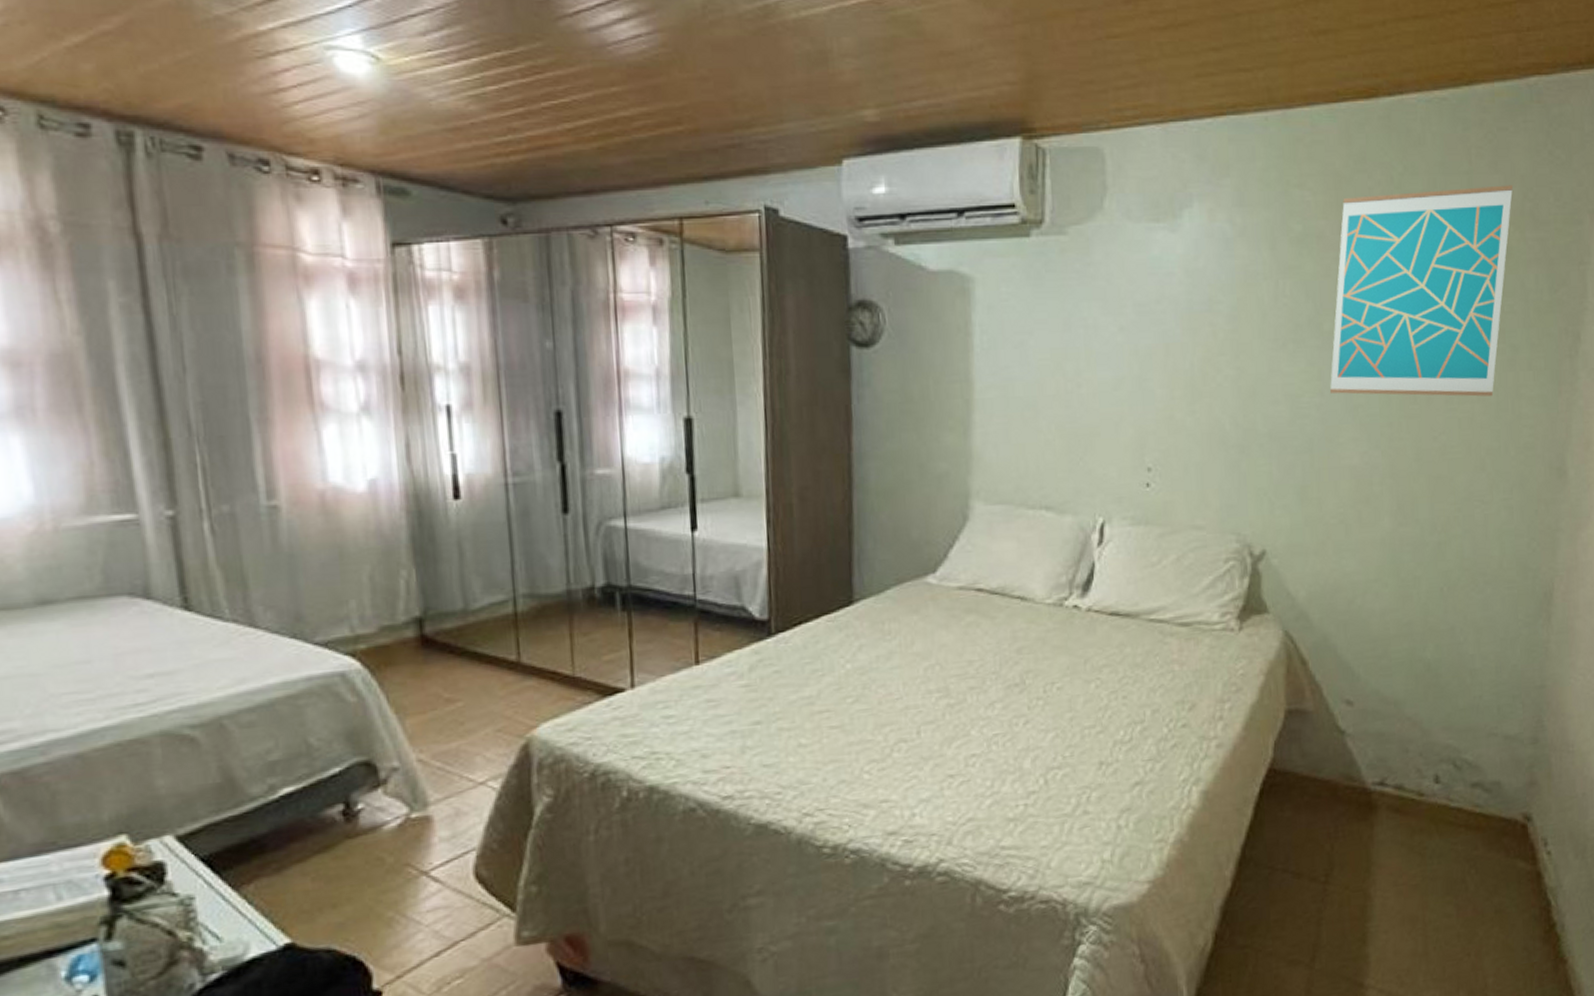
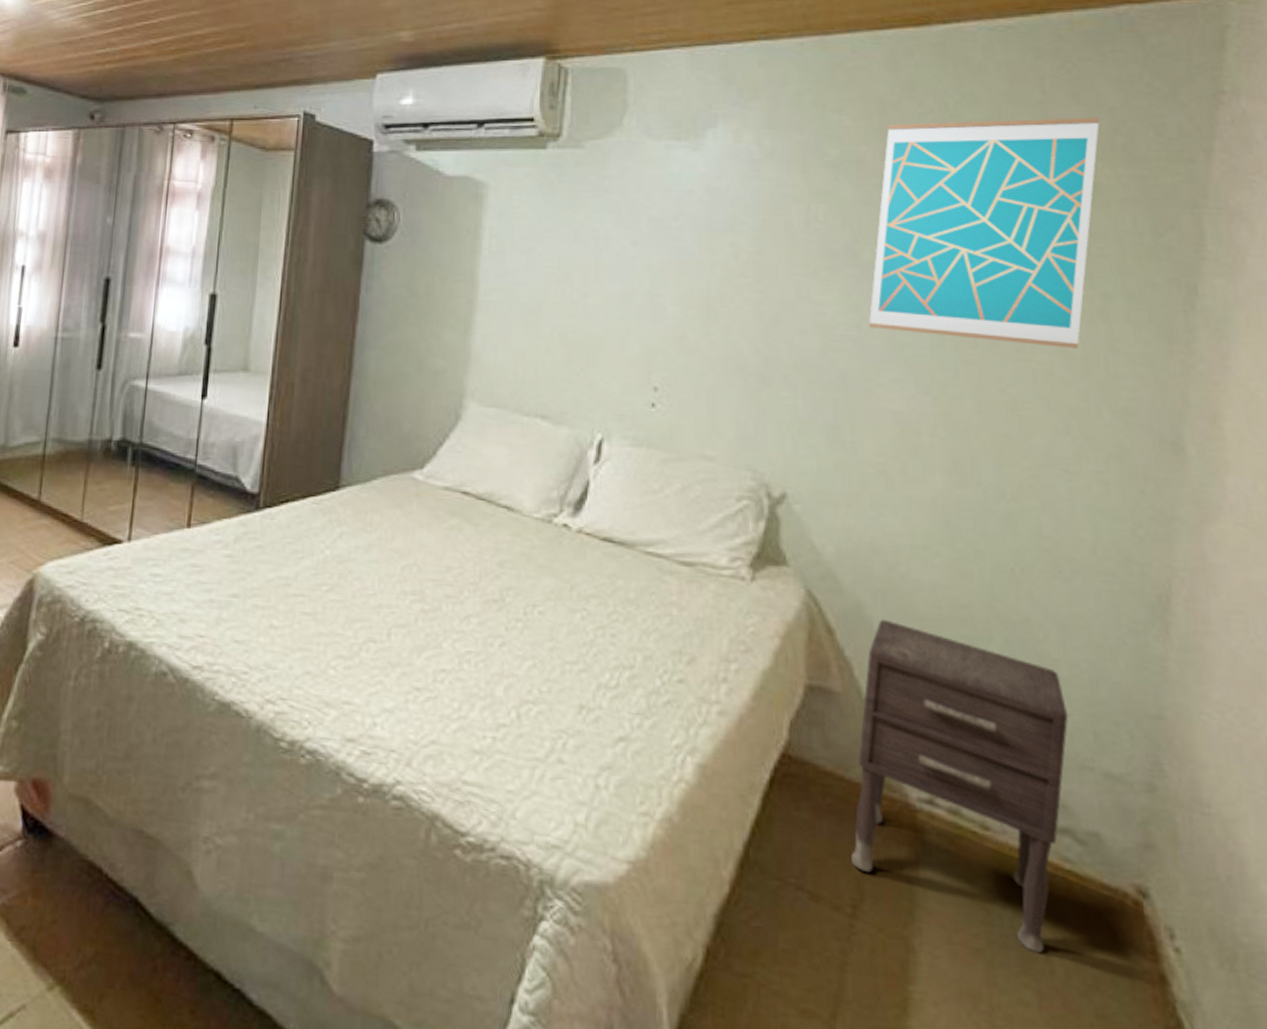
nightstand: none [1324,645,1481,878] -> present [851,619,1069,954]

